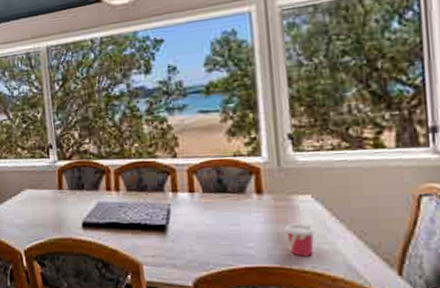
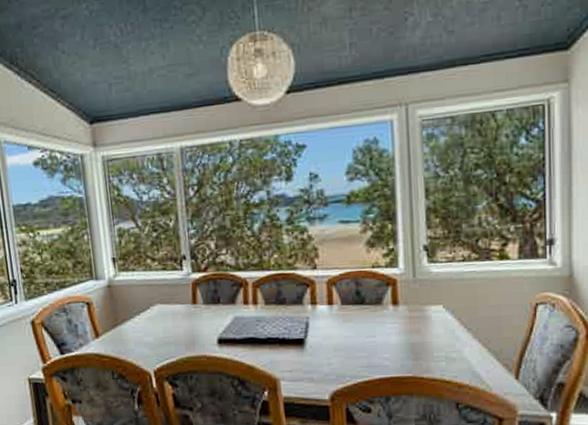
cup: present [284,223,316,256] -> none [417,333,446,365]

